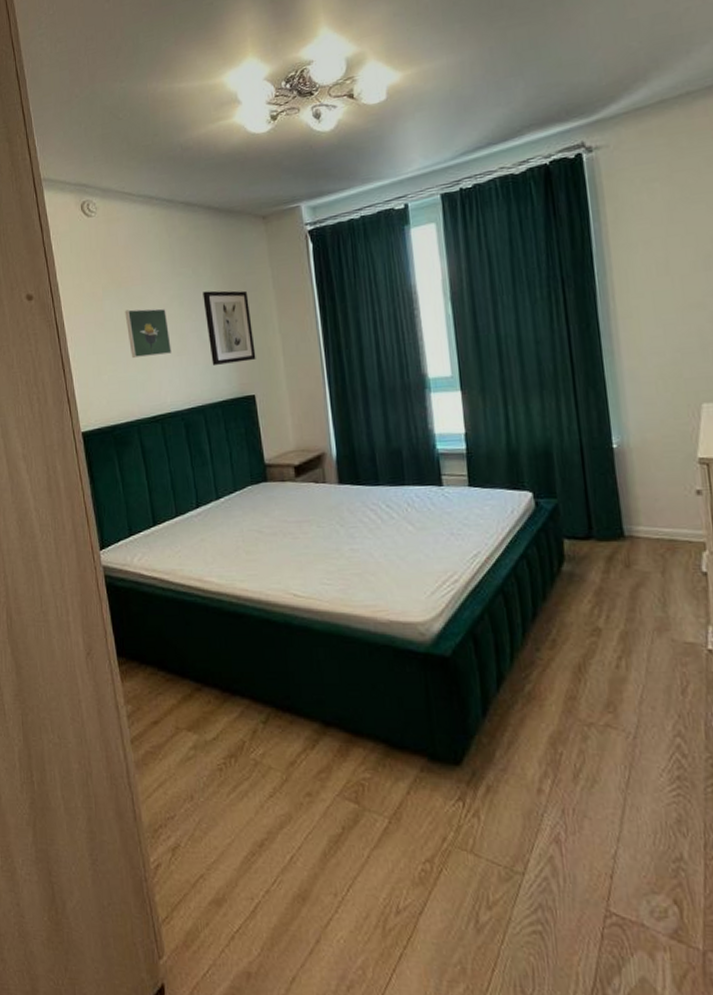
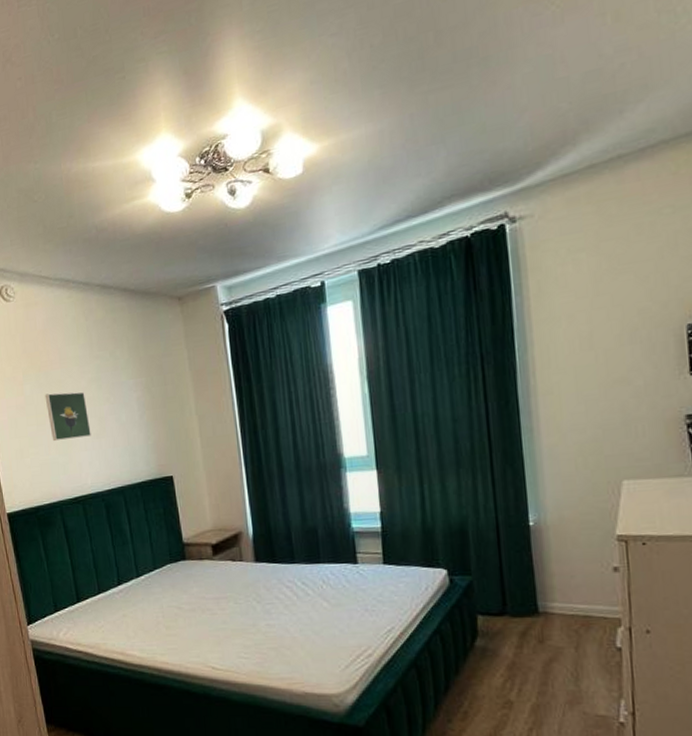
wall art: present [202,290,256,365] -> none [120,372,174,447]

